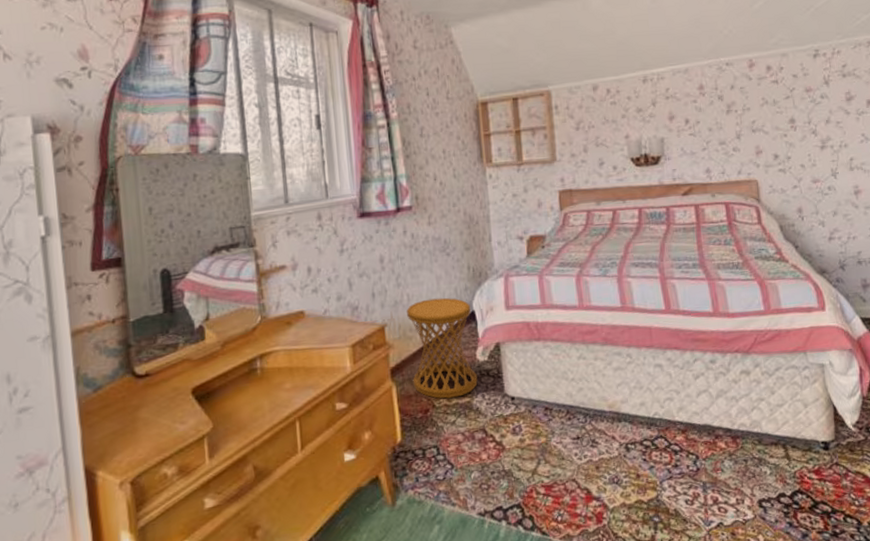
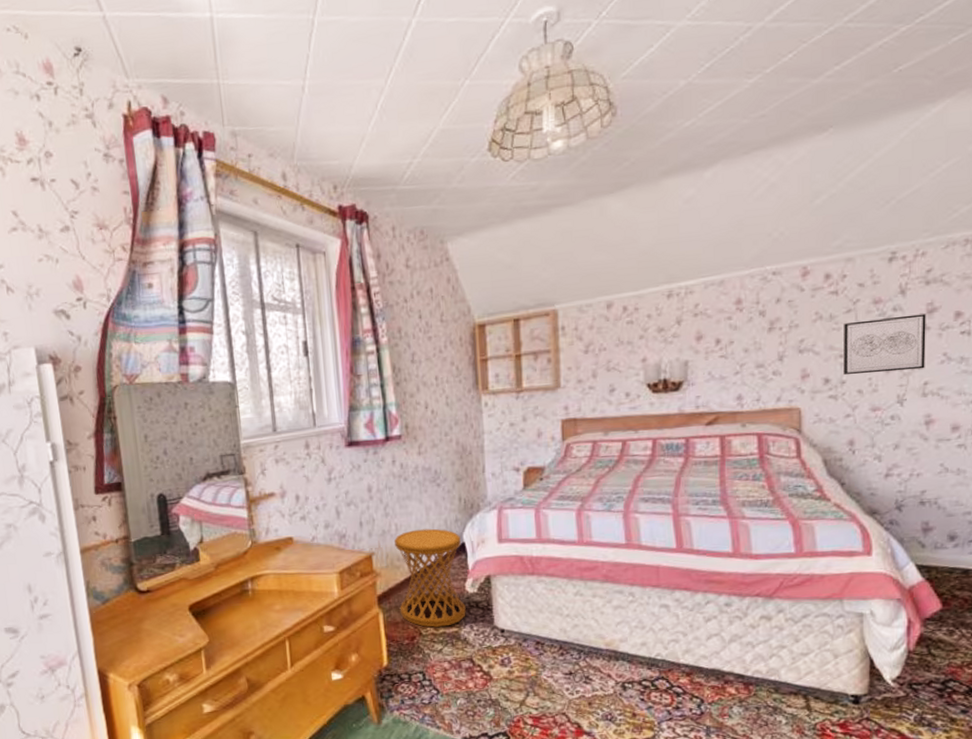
wall art: none [785,101,850,151] -> present [843,313,926,375]

